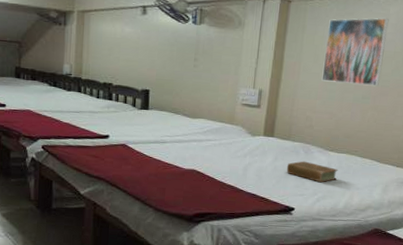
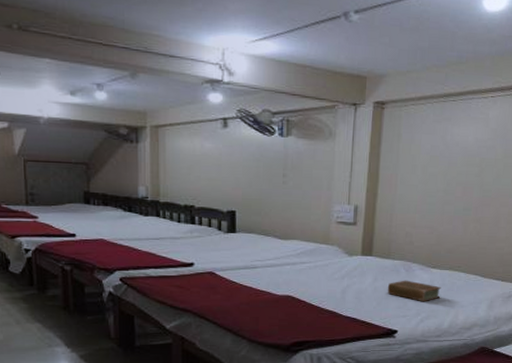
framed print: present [321,18,389,87] -> none [420,122,489,197]

